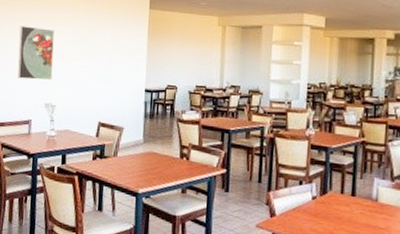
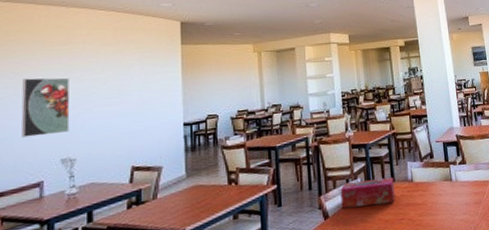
tissue box: none [290,184,355,219] -> present [340,177,395,209]

